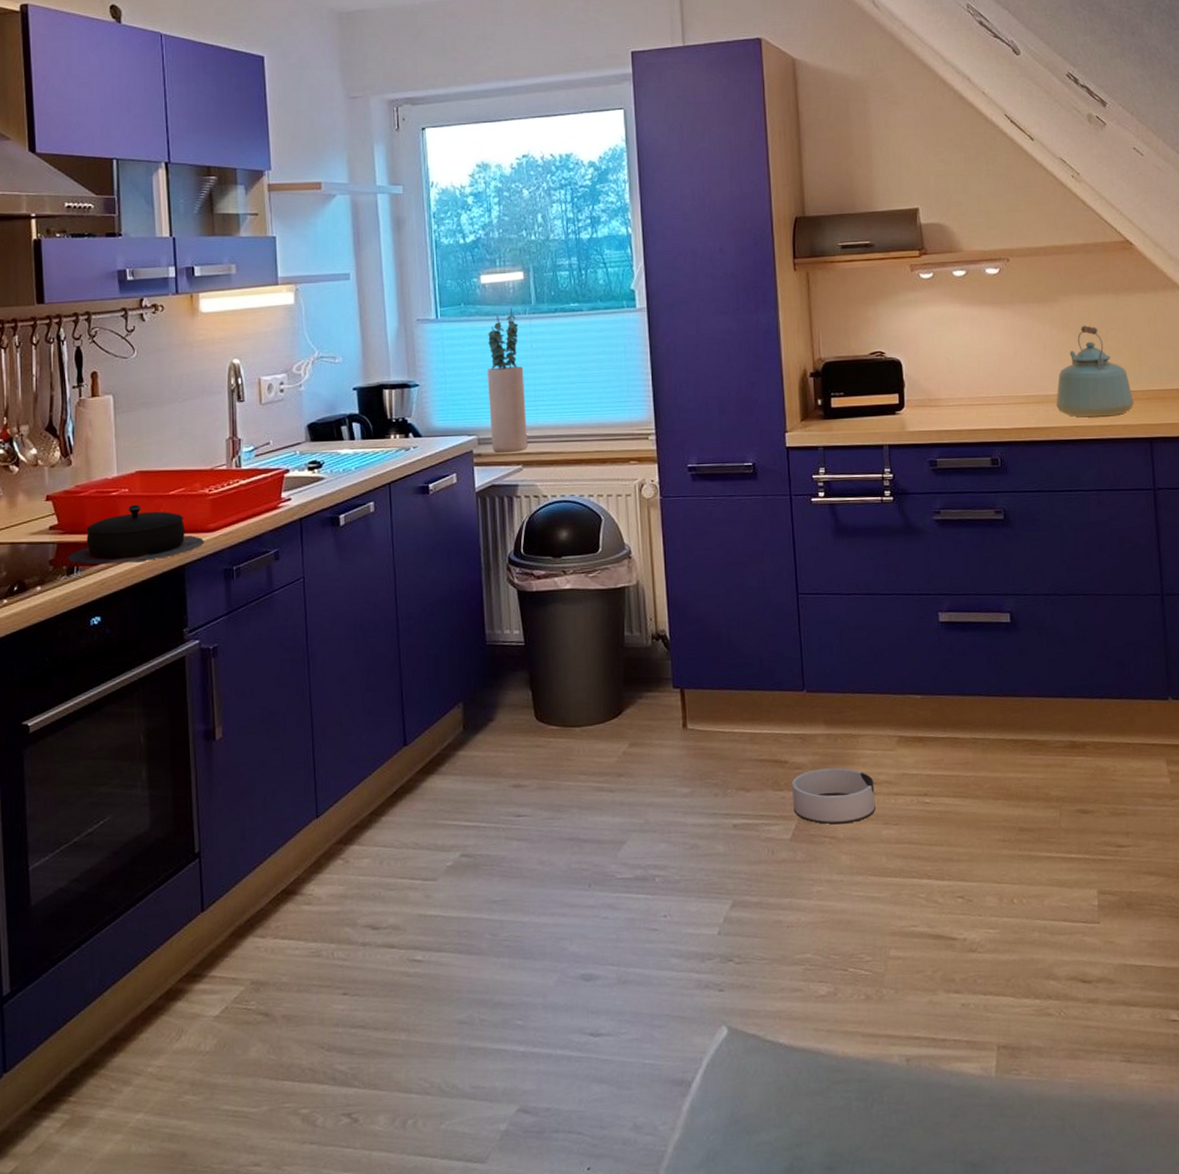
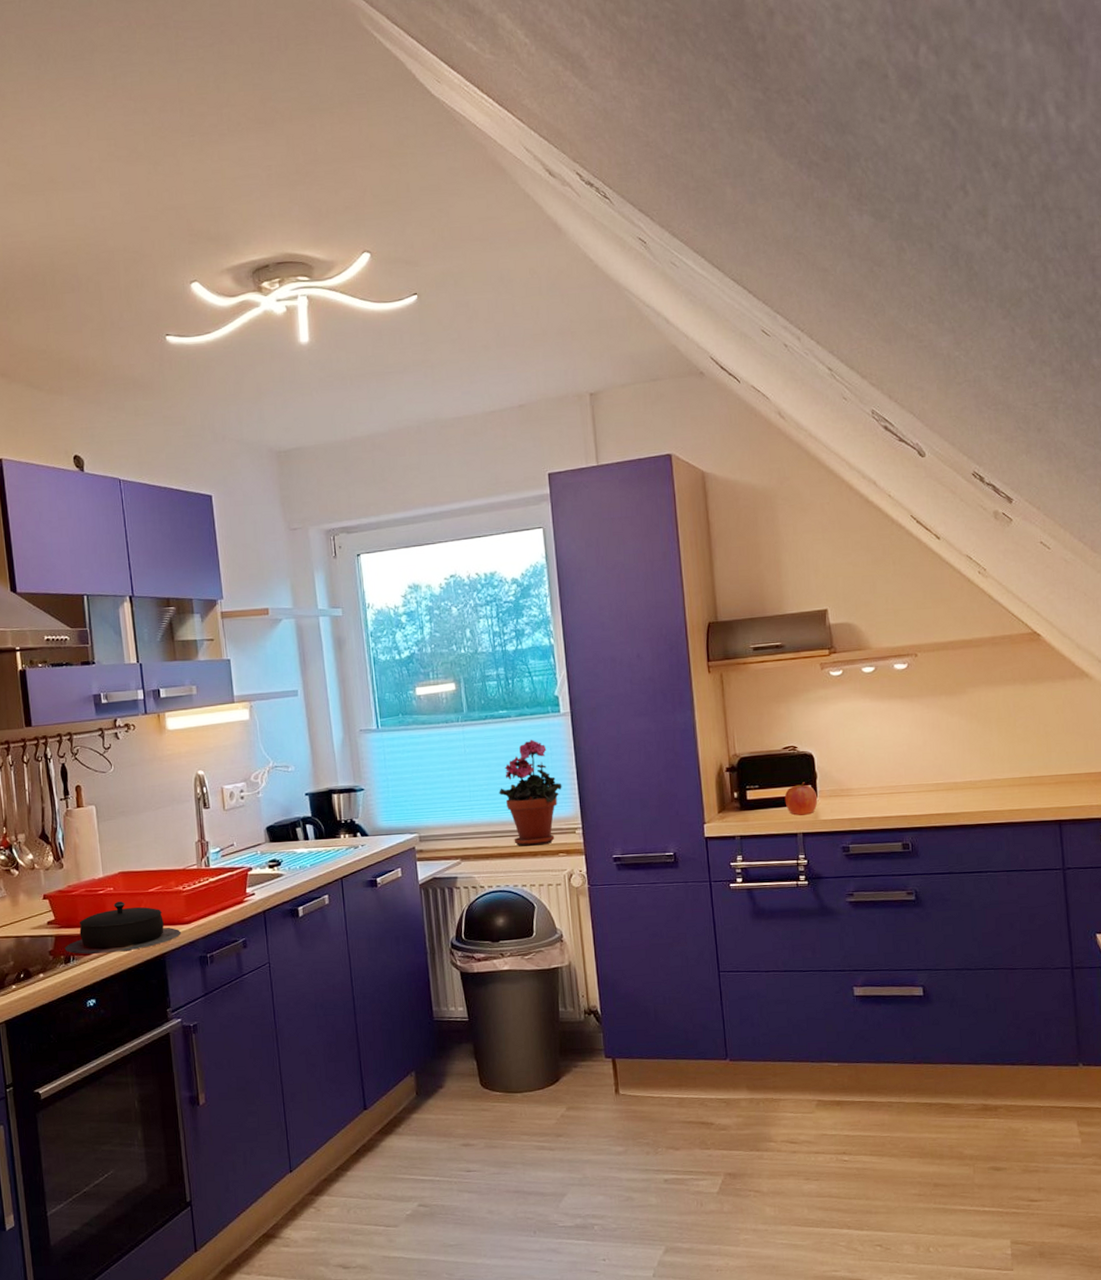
vase: present [486,308,527,453] -> none [425,716,465,849]
potted plant: none [567,336,636,452] -> present [499,740,562,846]
pet bowl: present [792,768,875,825] -> none [718,1129,797,1180]
fruit: none [870,390,905,426] -> present [784,782,818,816]
kettle: present [1056,325,1134,418] -> none [965,715,1043,803]

